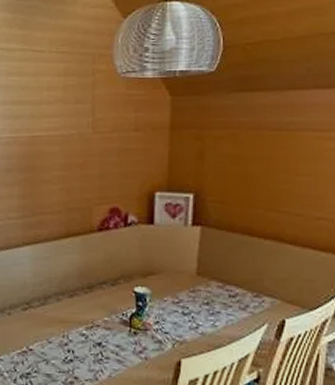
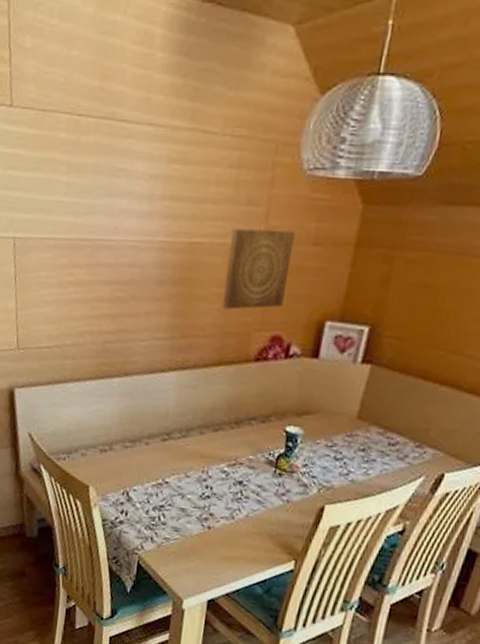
wall art: none [64,121,119,188] -> present [222,228,296,310]

